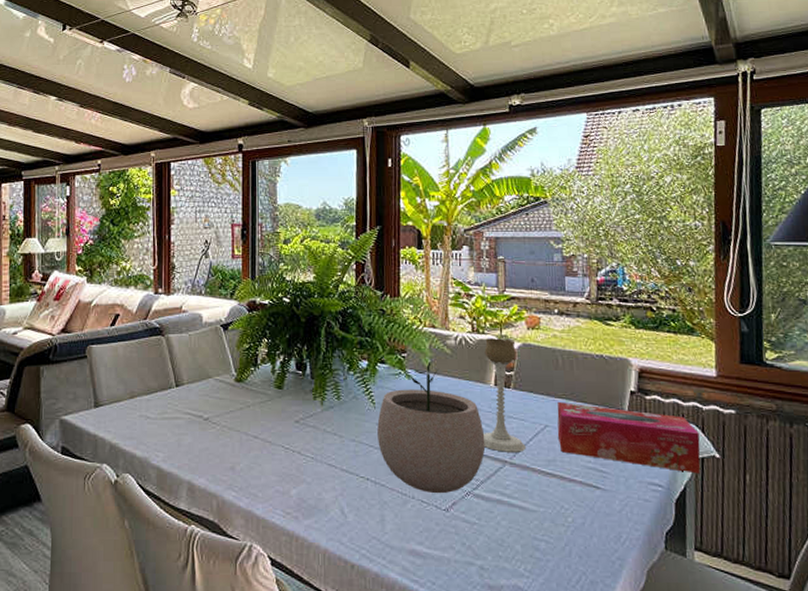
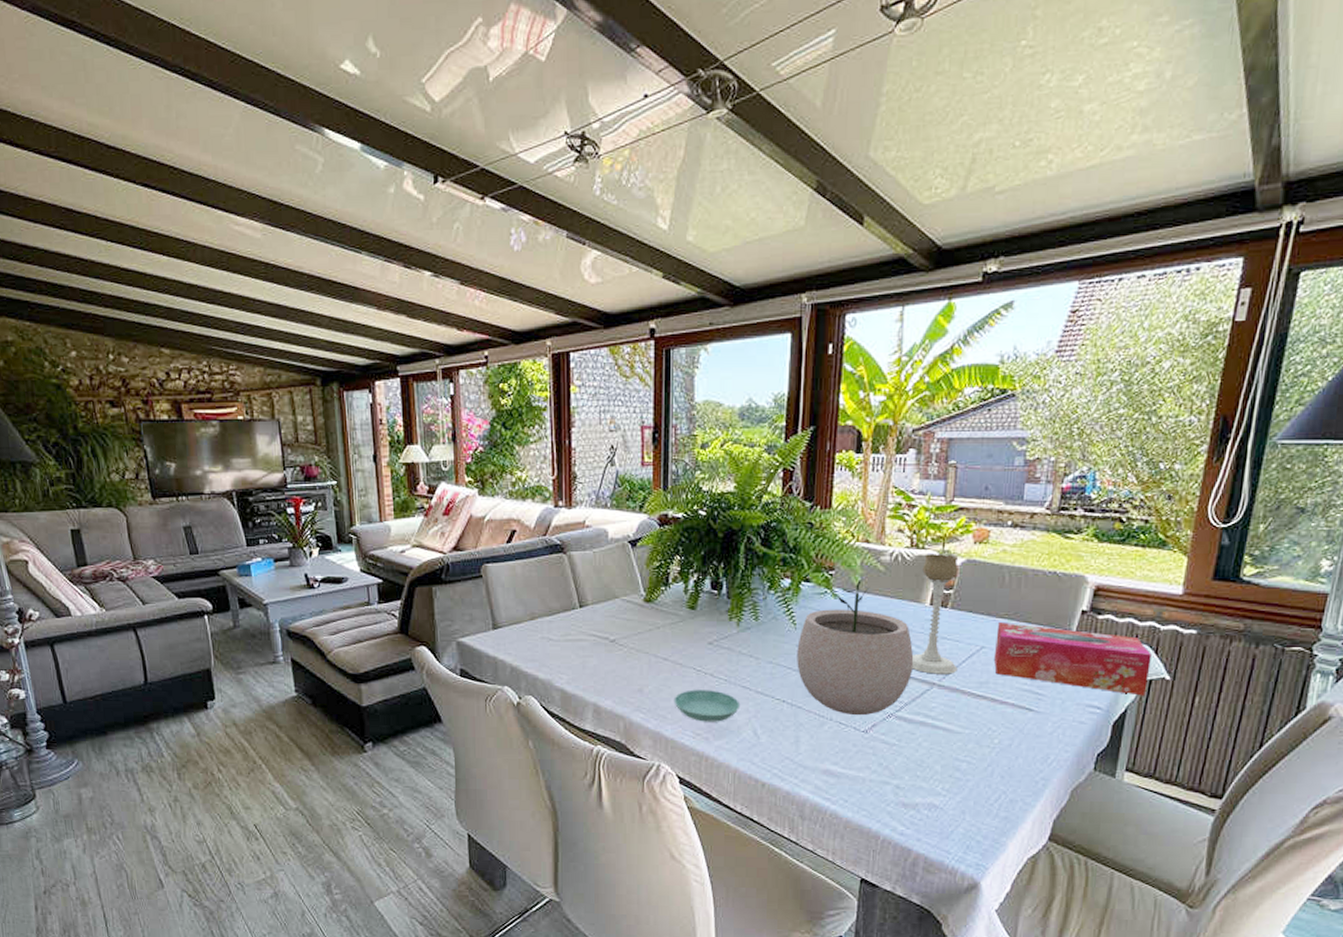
saucer: none [264,467,327,501] -> present [674,689,741,722]

